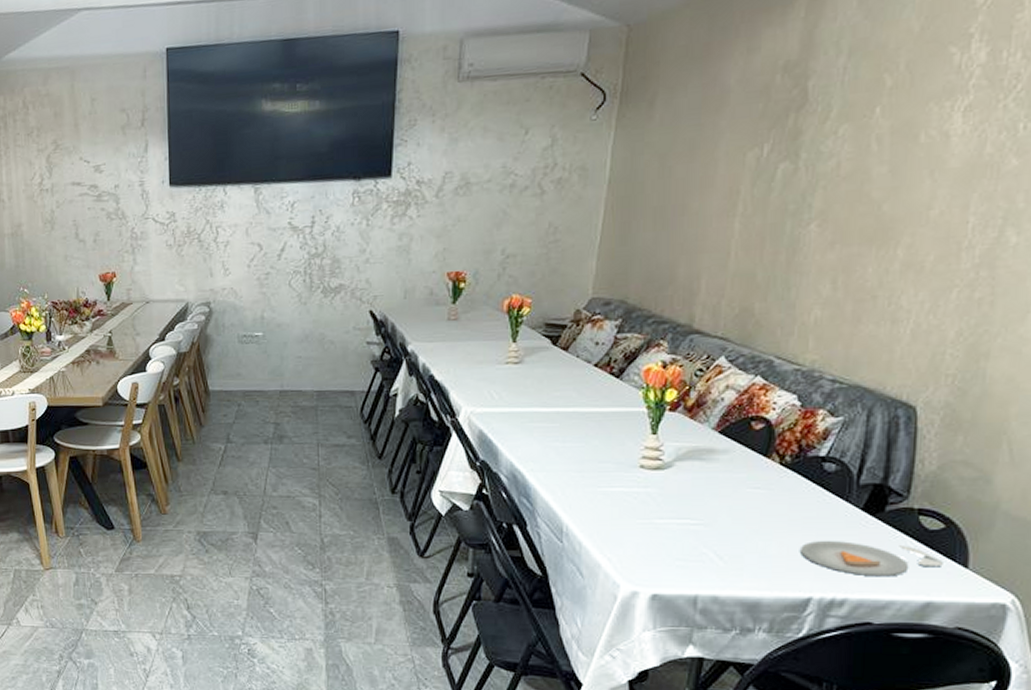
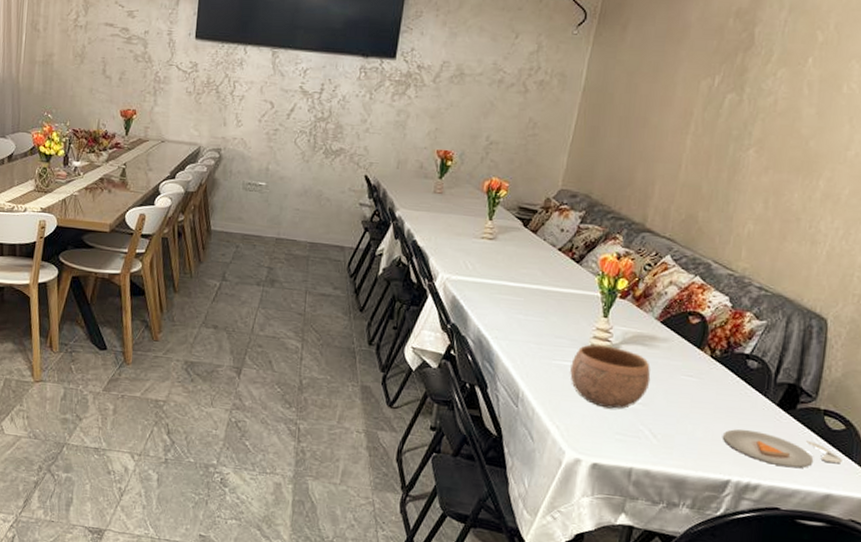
bowl: none [619,465,712,533] -> present [570,344,651,409]

